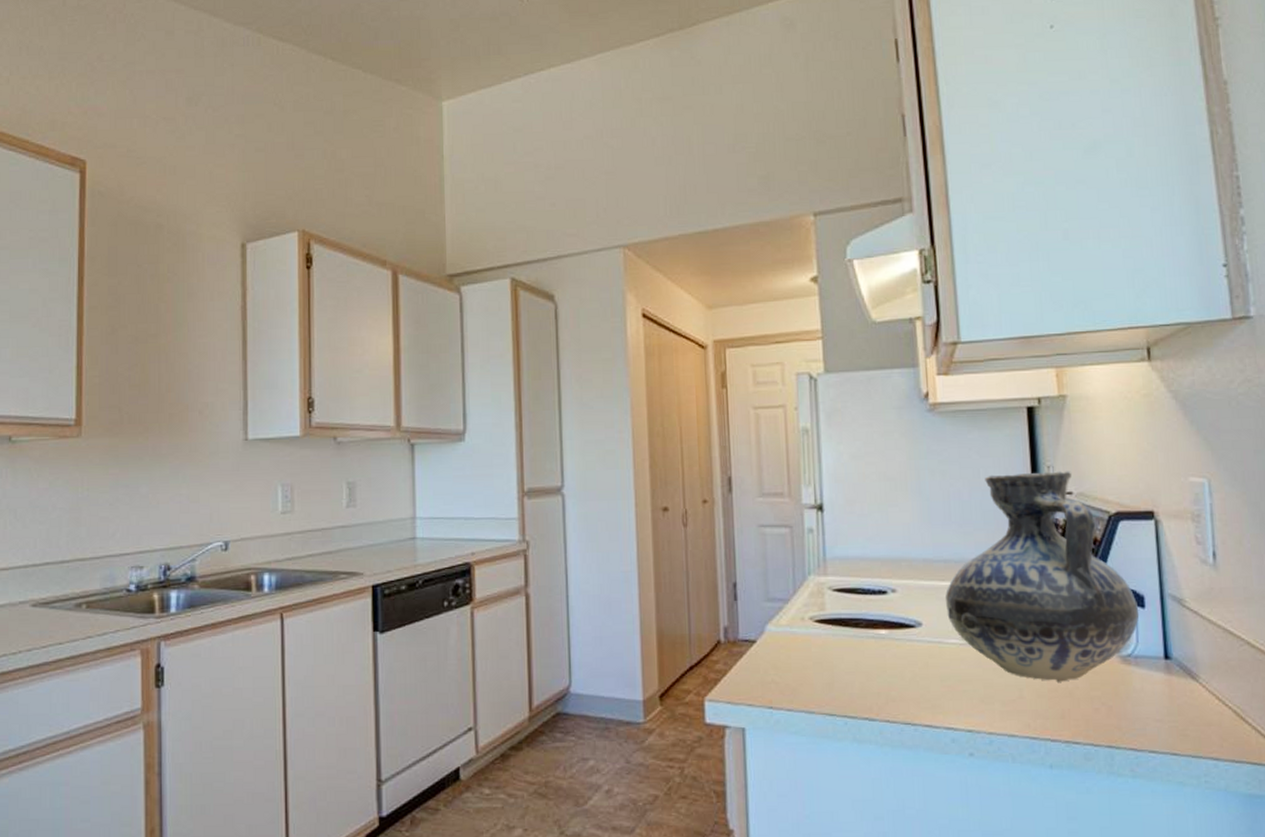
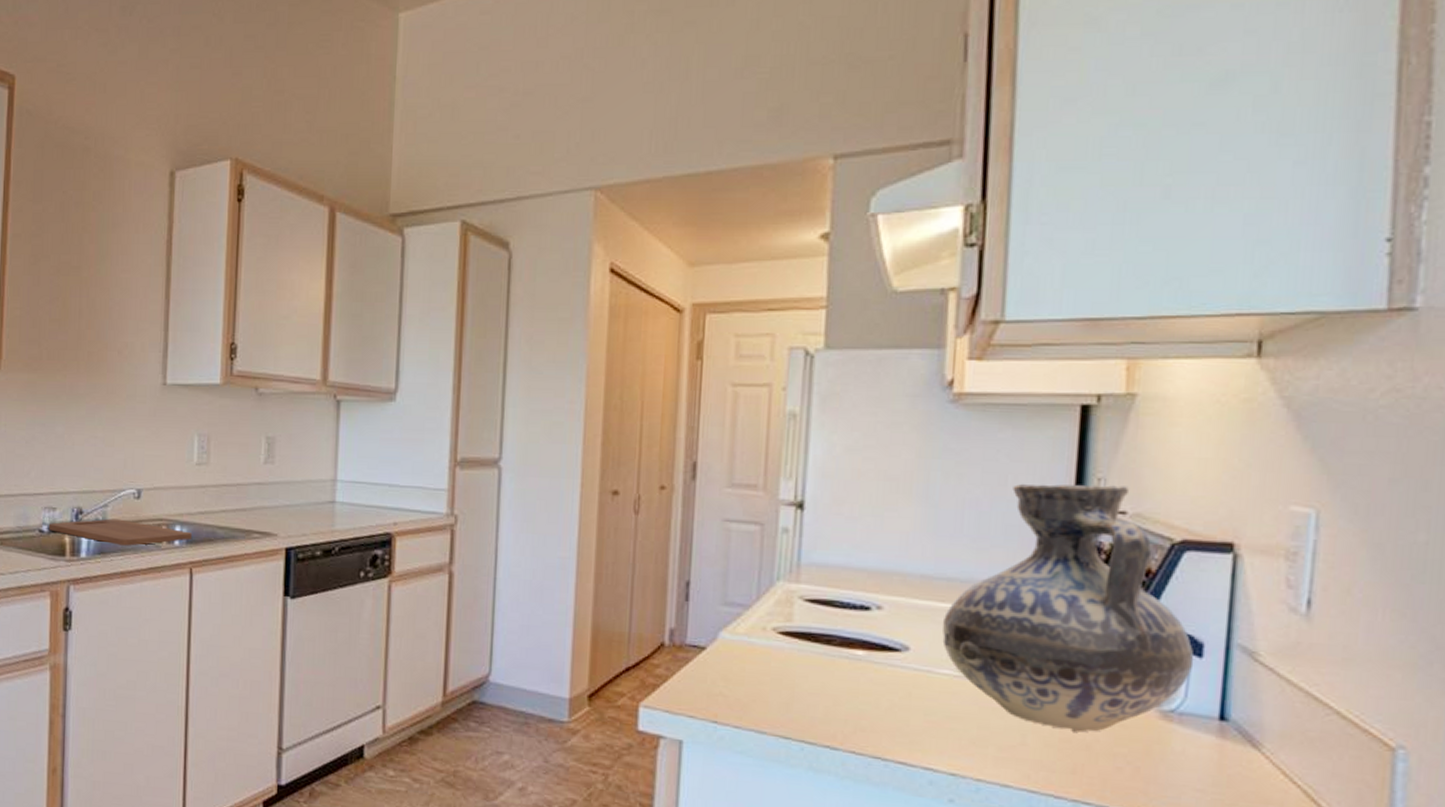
cutting board: none [136,572,281,598] -> present [48,518,192,546]

